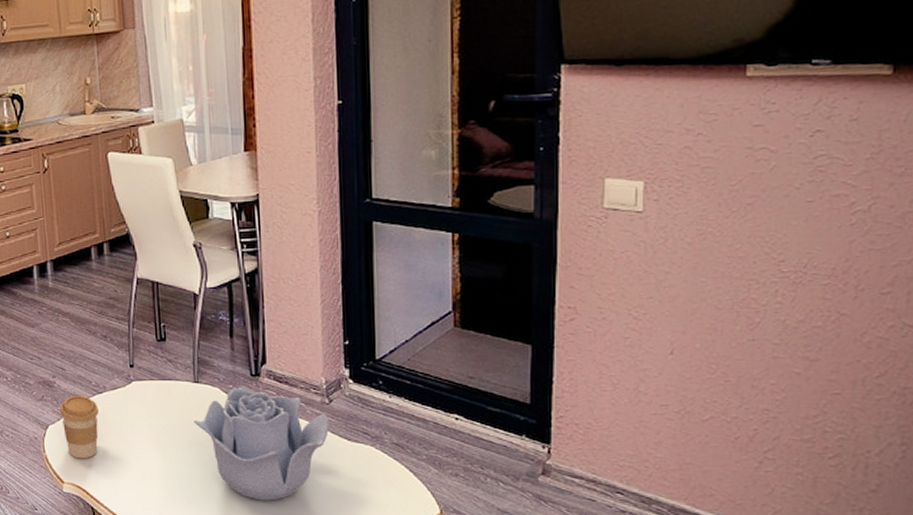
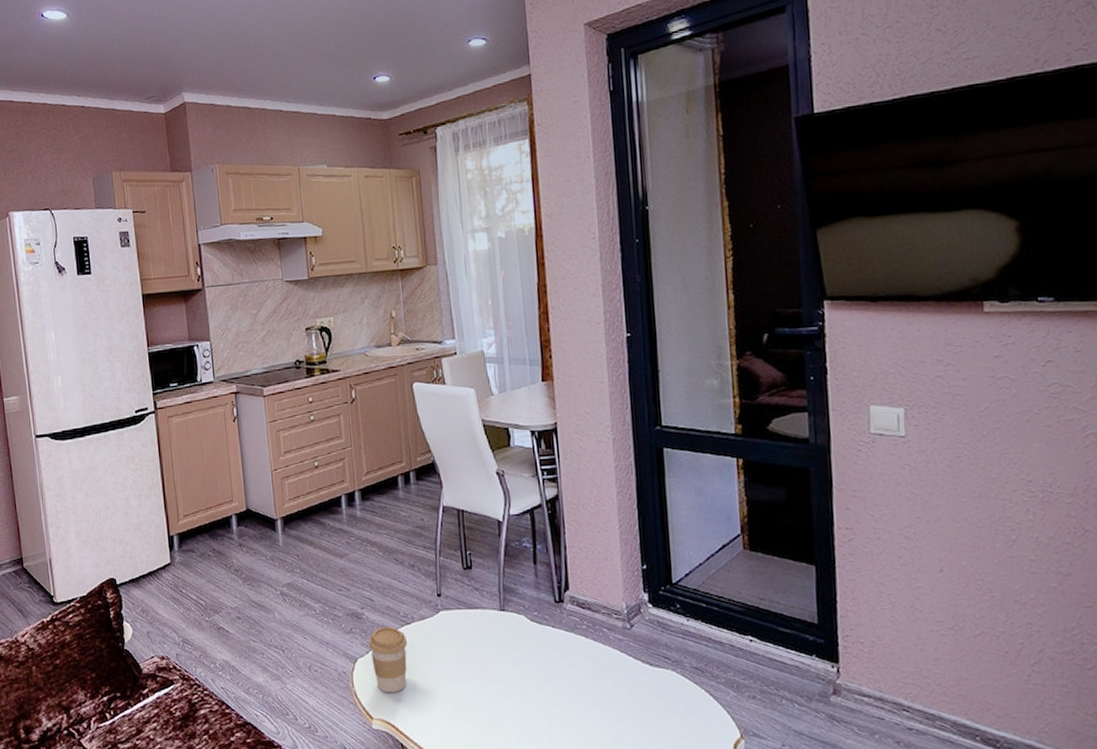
decorative bowl: present [194,386,330,501] -> none [501,612,632,731]

